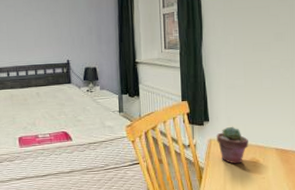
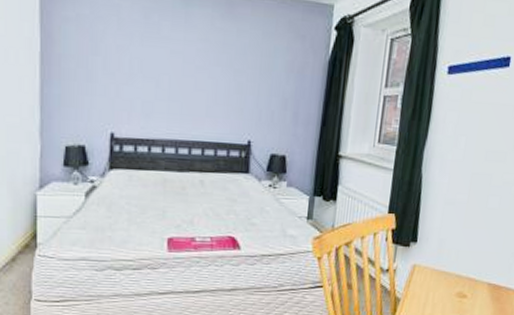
potted succulent: present [216,126,248,164] -> none [421,251,459,298]

